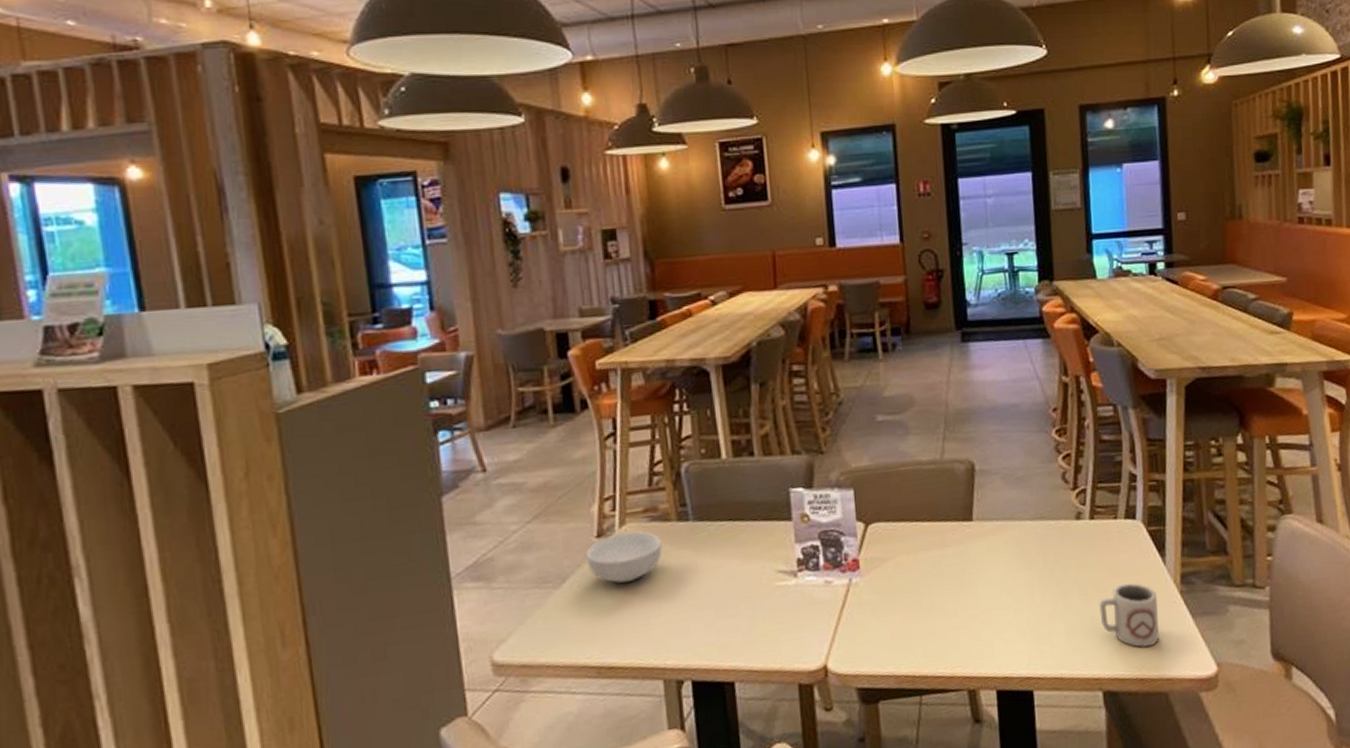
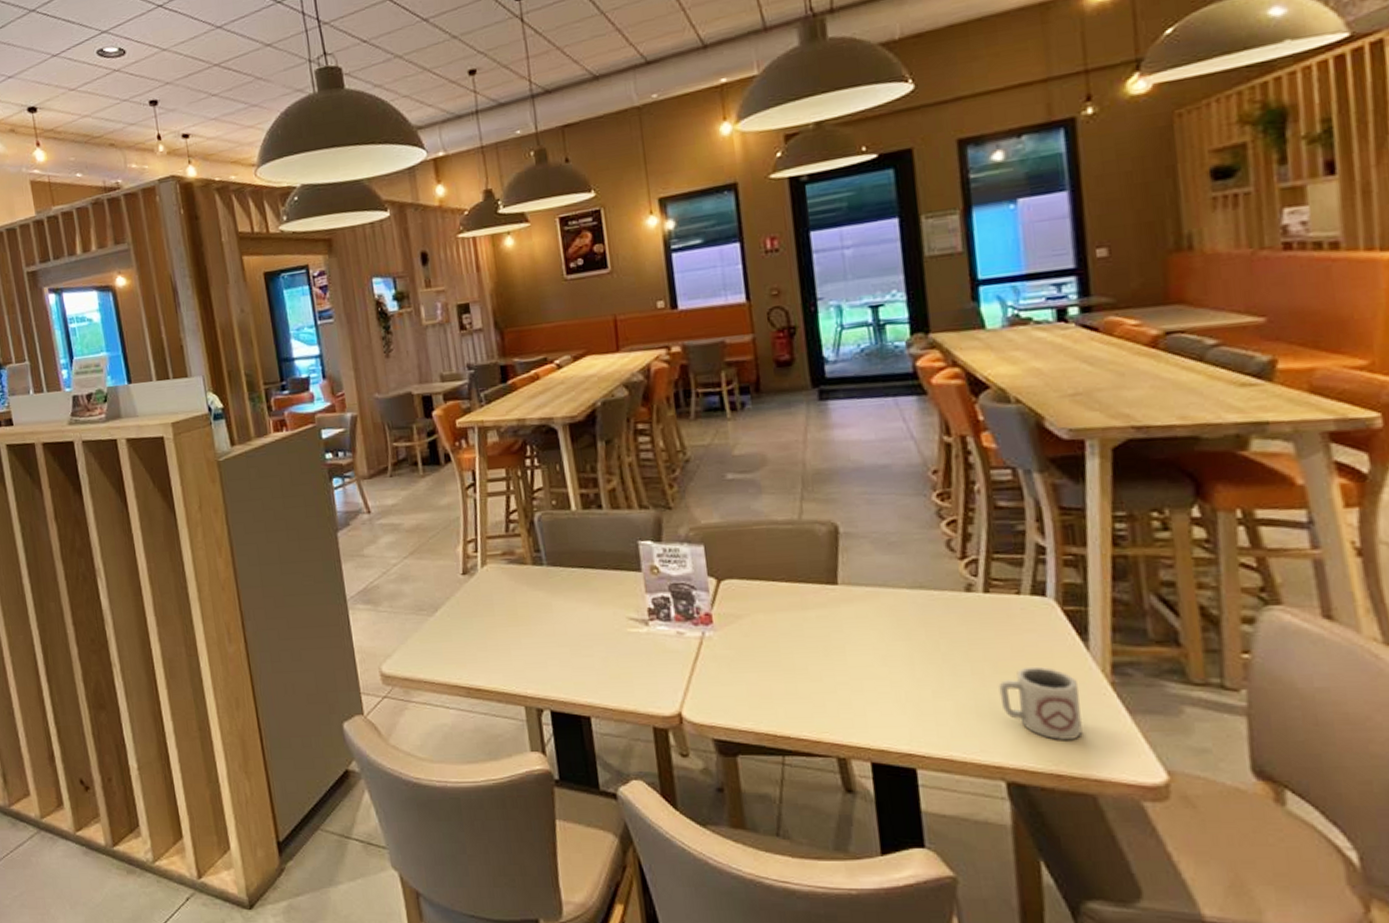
cereal bowl: present [585,531,662,583] -> none [453,571,520,616]

